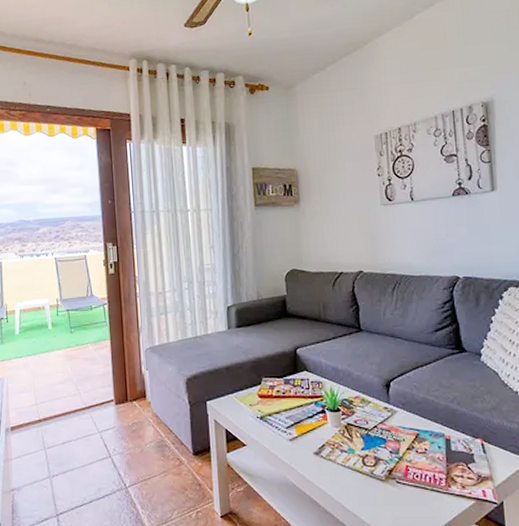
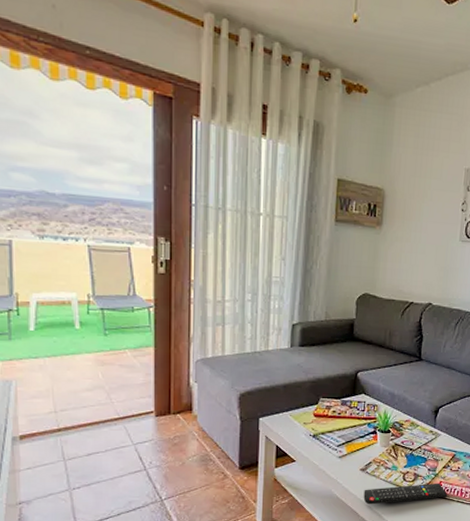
remote control: none [321,467,418,493] -> present [363,483,447,505]

